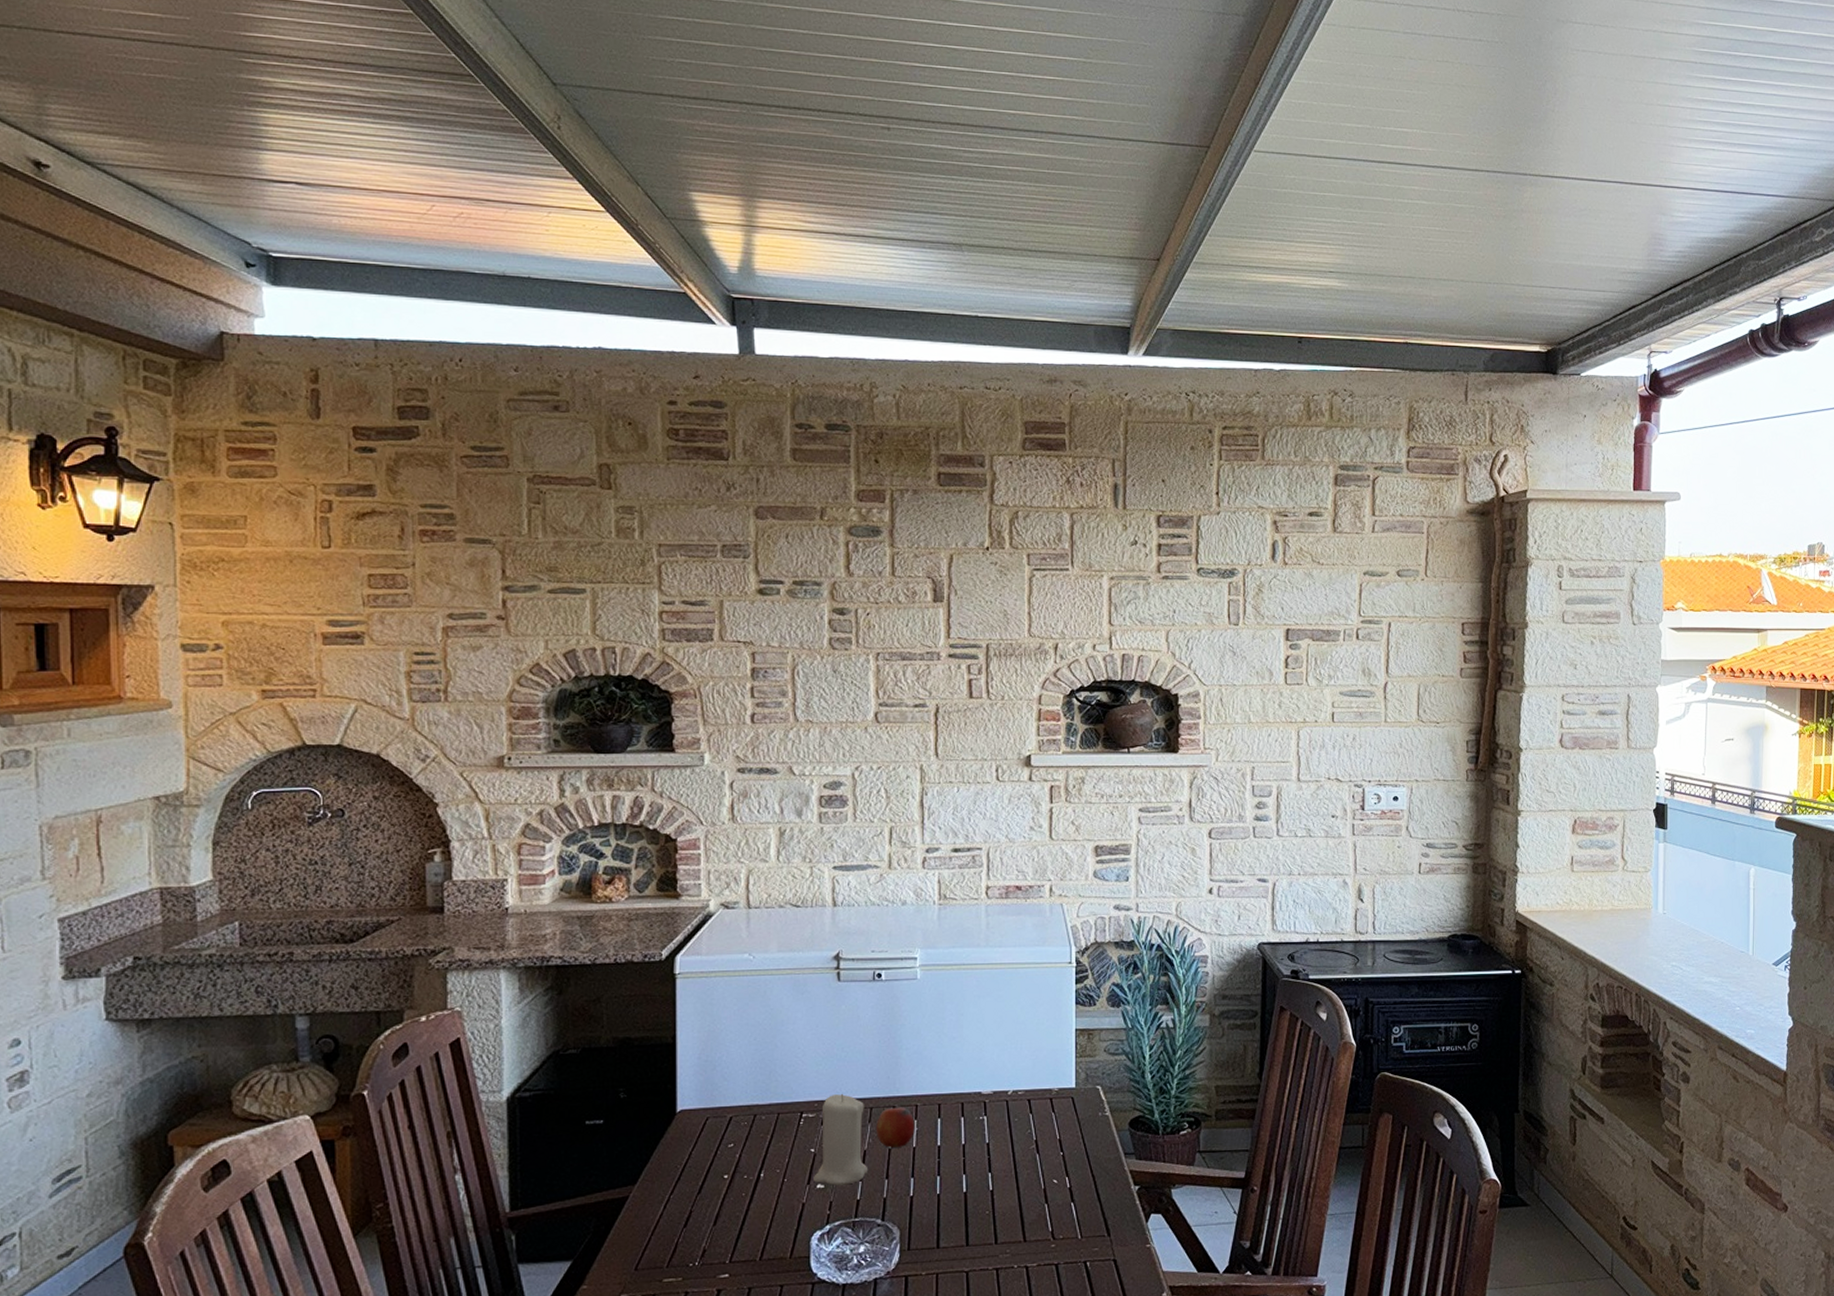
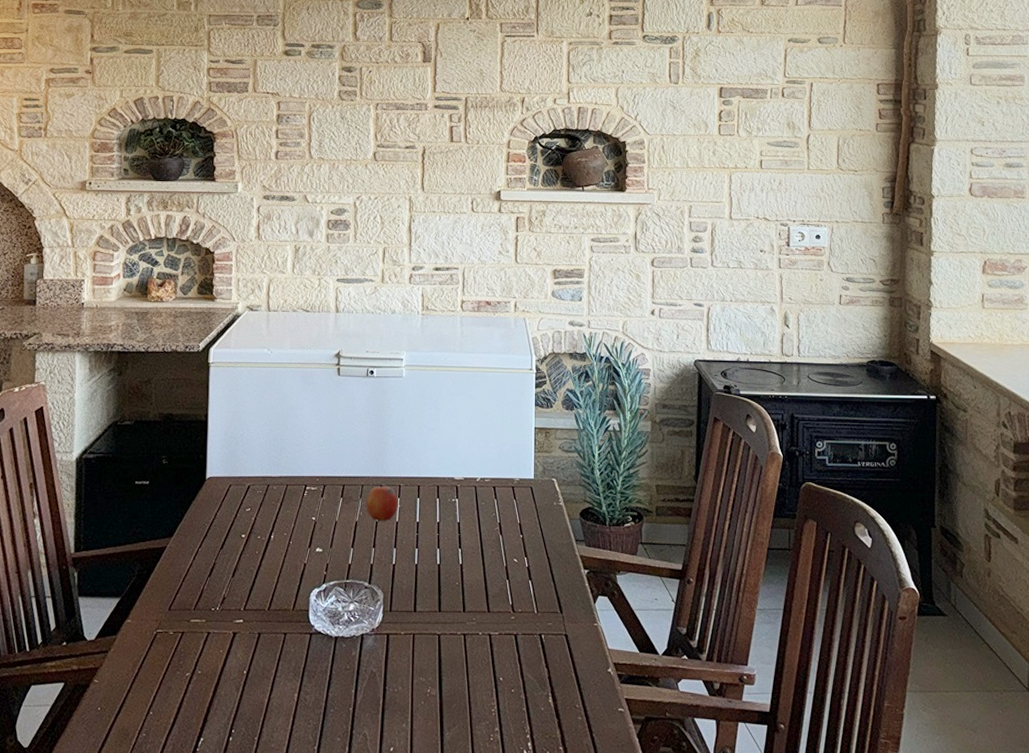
candle: present [813,1093,869,1186] -> none [314,471,359,550]

